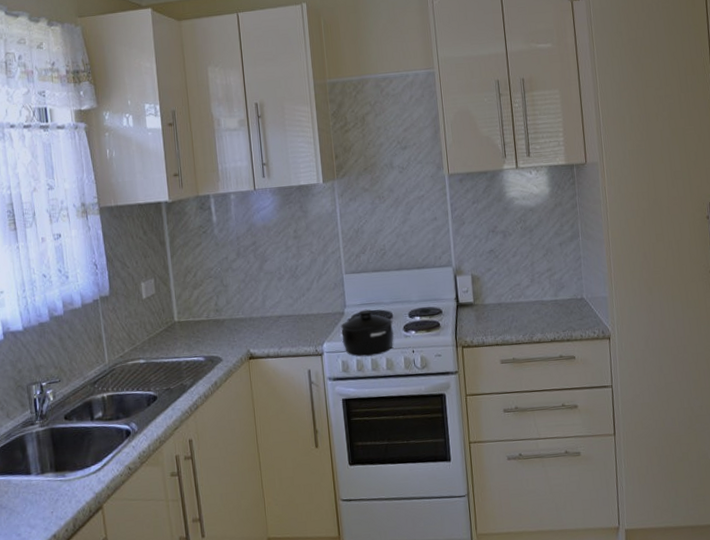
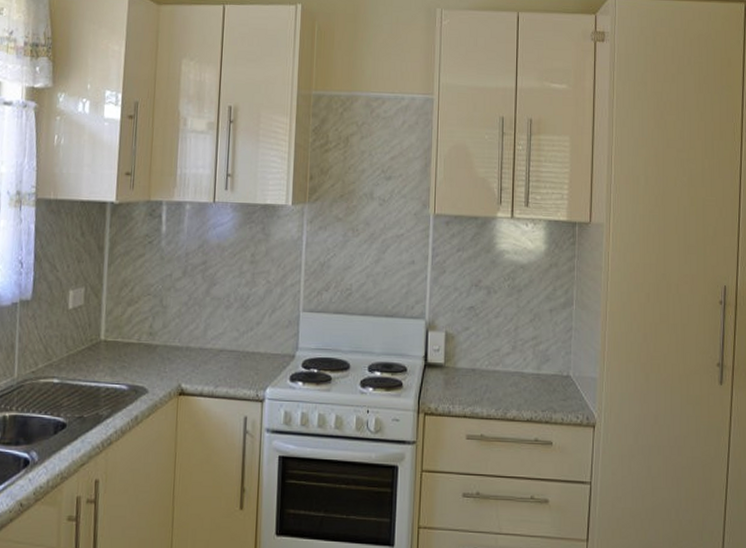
saucepan: present [341,309,394,357] -> none [288,356,348,411]

